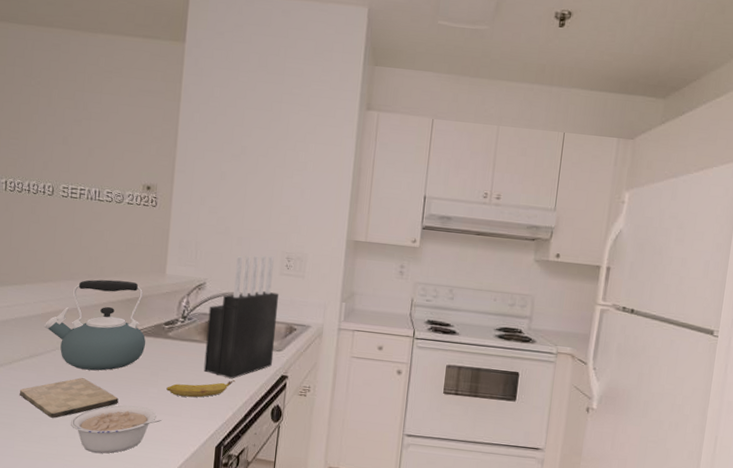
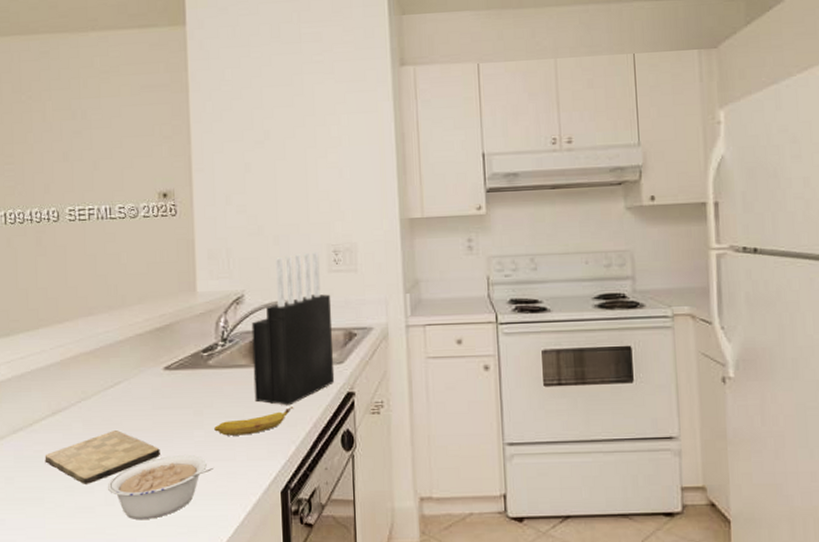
kettle: present [43,279,146,371] -> none [64,307,184,420]

